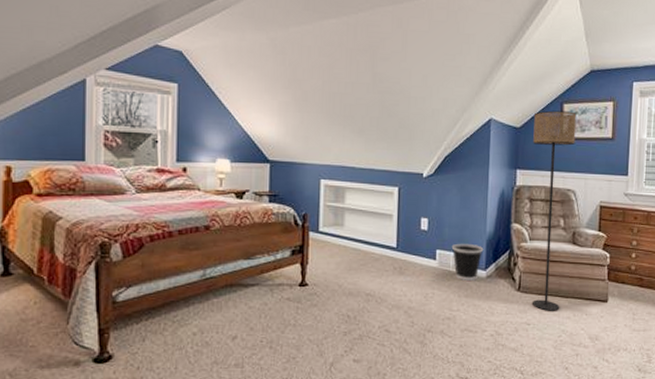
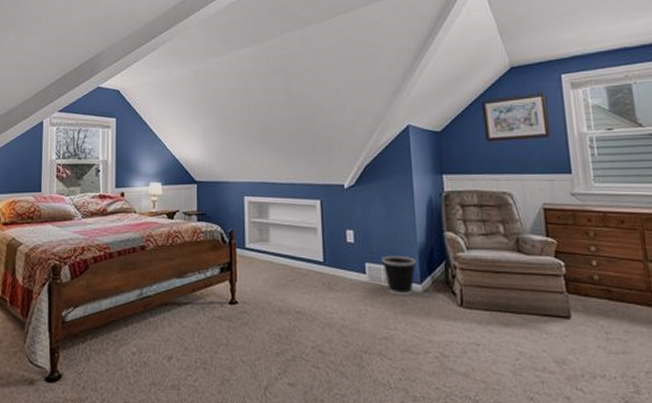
floor lamp: present [533,110,577,311] -> none [455,110,513,330]

